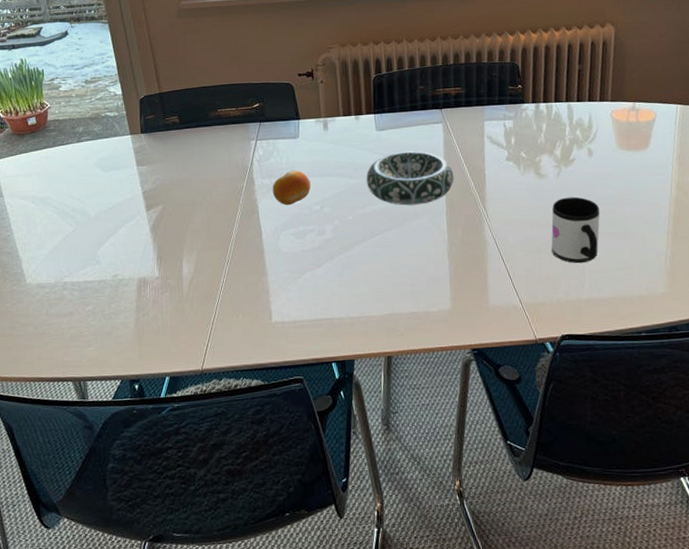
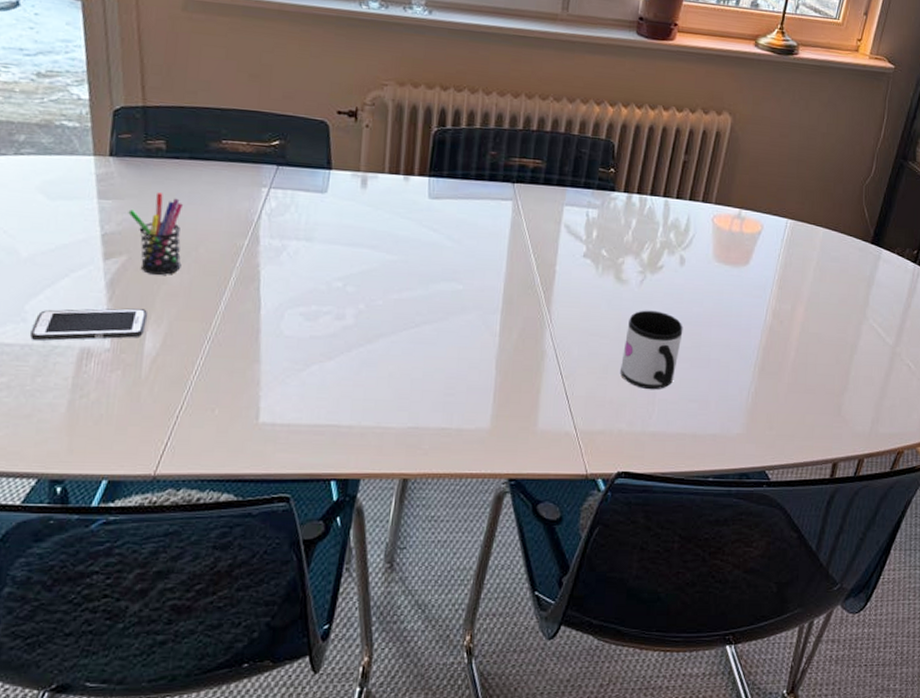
cell phone: none [104,244,182,276] -> present [30,308,147,341]
pen holder: none [159,155,201,217] -> present [128,192,184,275]
fruit: present [272,170,311,206] -> none [281,232,334,277]
decorative bowl: present [366,151,454,206] -> none [407,229,518,297]

